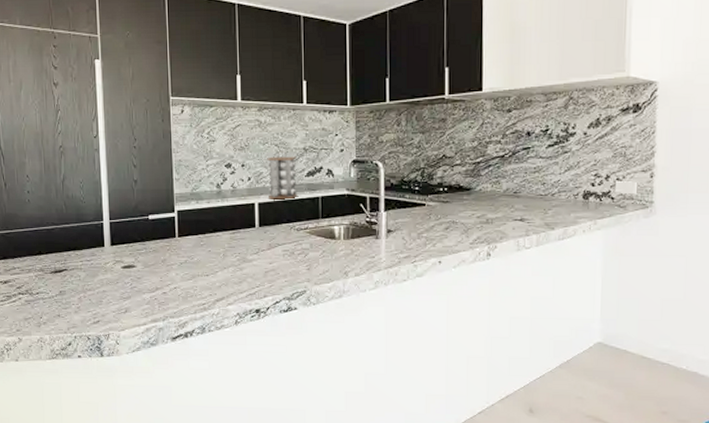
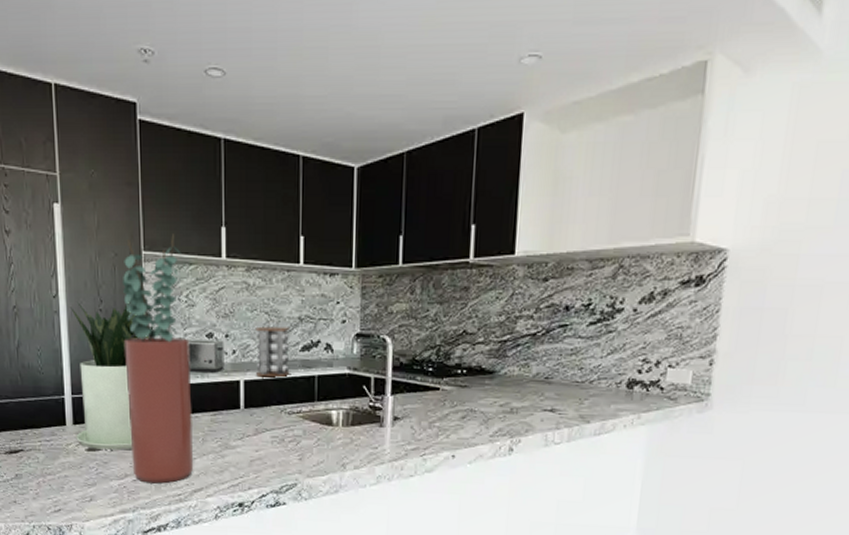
planter: none [108,138,179,267] -> present [69,301,153,450]
vase: none [153,82,216,295] -> present [122,234,194,484]
toaster: none [210,169,241,197] -> present [188,339,224,373]

